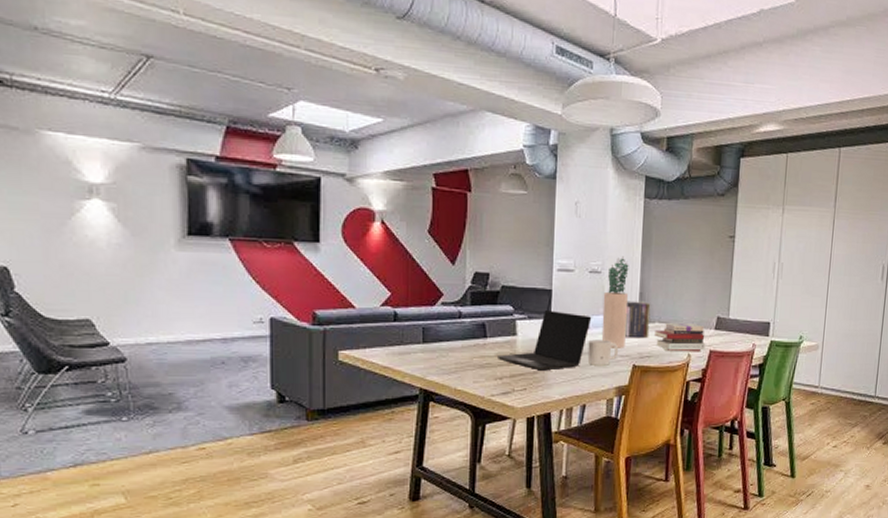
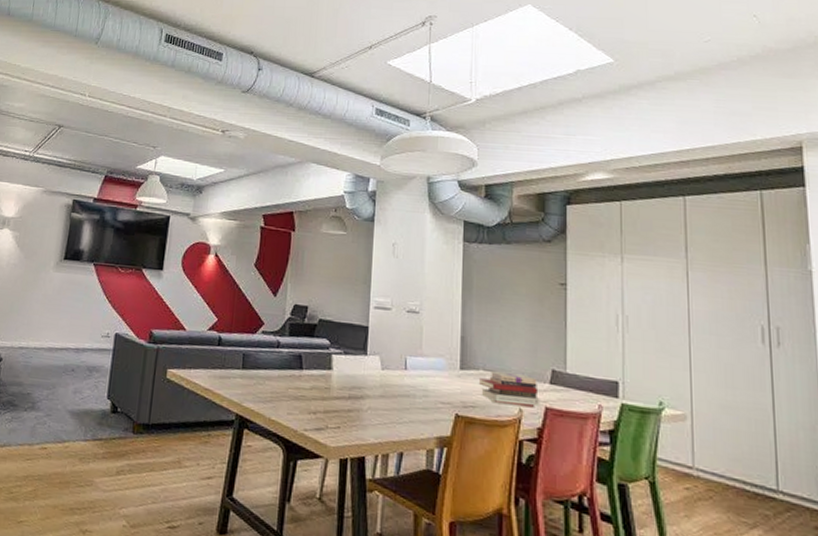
laptop: present [498,310,592,371] -> none [312,347,410,410]
mug: present [587,339,619,365] -> none [405,381,440,412]
vase: present [601,256,629,348] -> none [420,298,449,395]
books: present [624,301,651,337] -> none [445,344,474,385]

